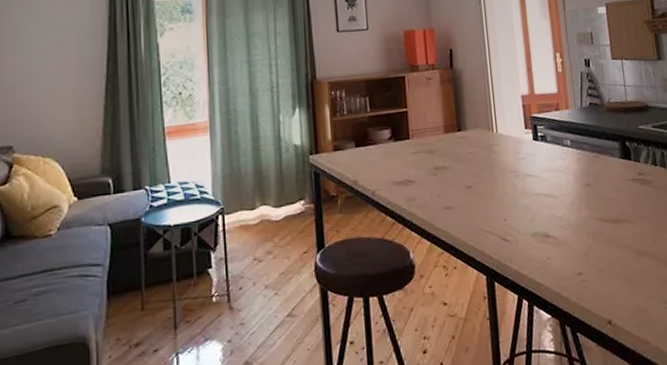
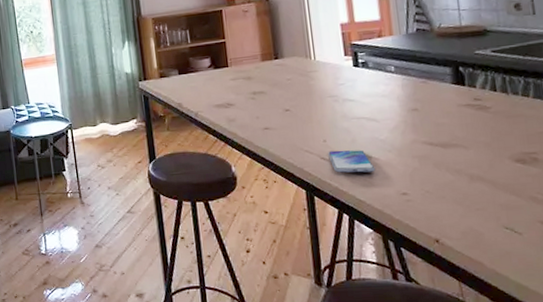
smartphone: none [509,228,553,255] -> present [328,150,375,173]

